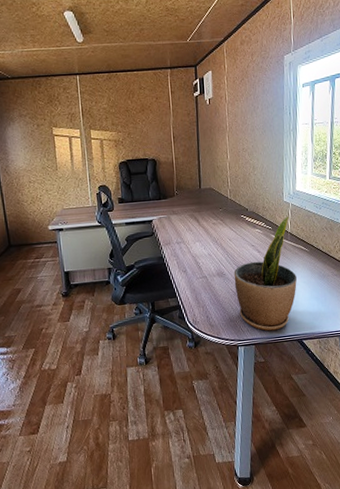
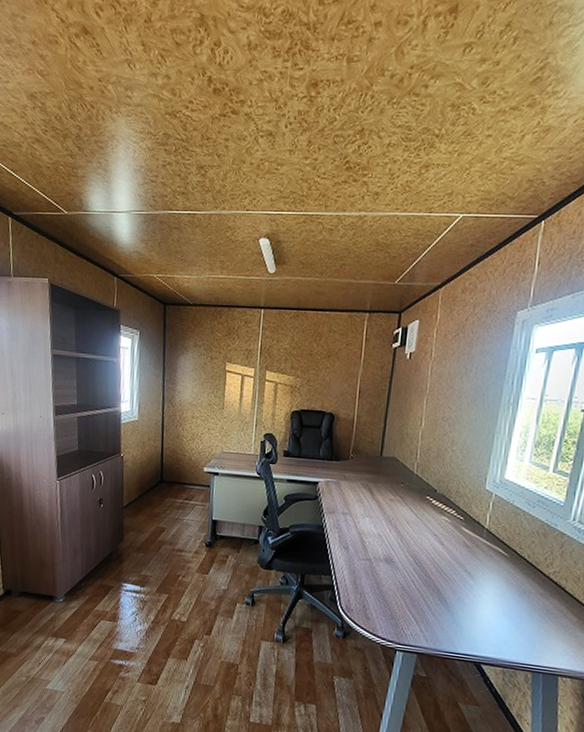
potted plant: present [233,216,297,331] -> none [404,508,488,644]

